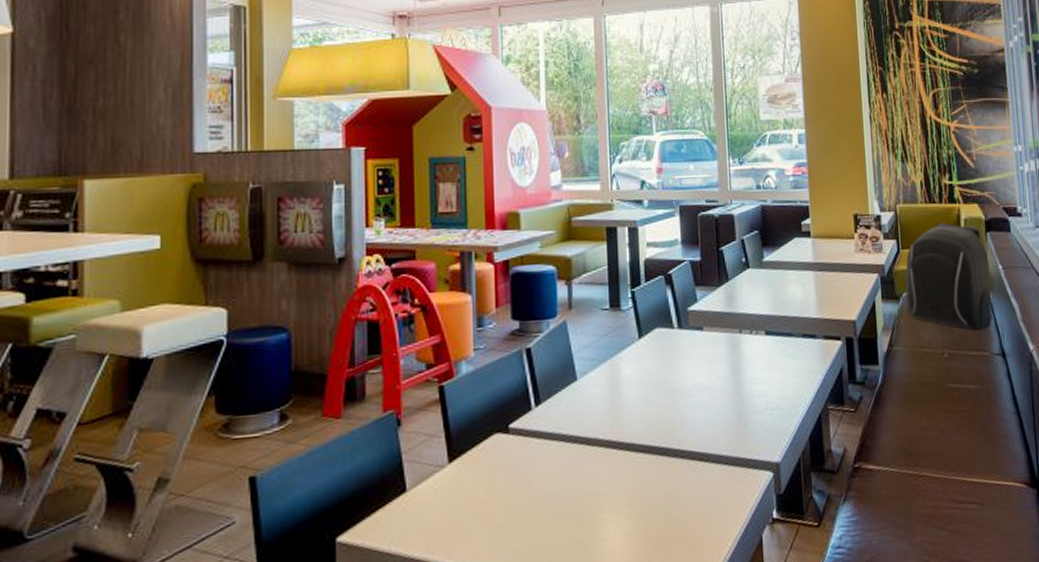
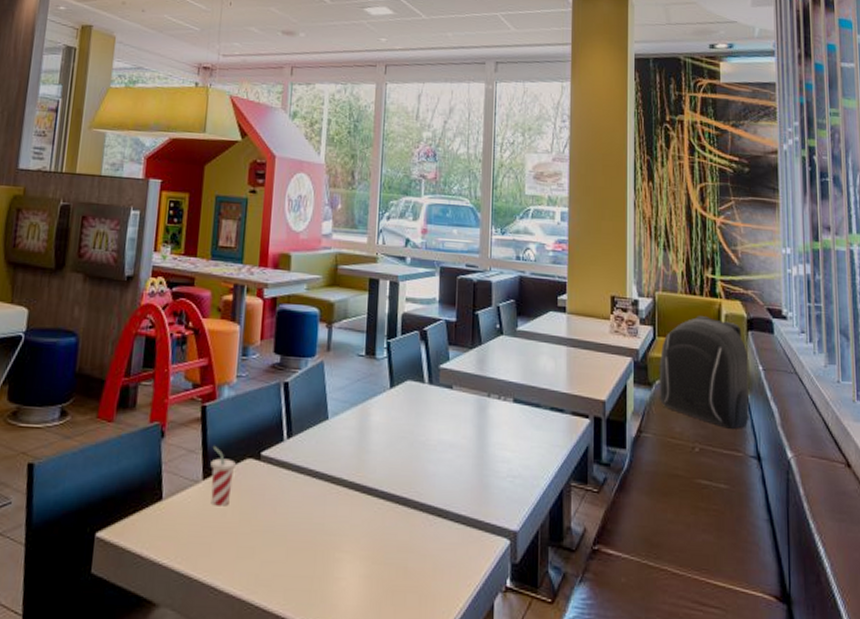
beverage cup: none [455,425,484,488] -> present [210,445,237,506]

